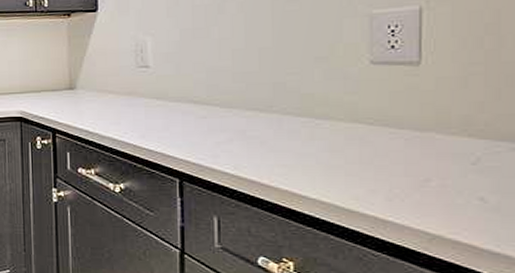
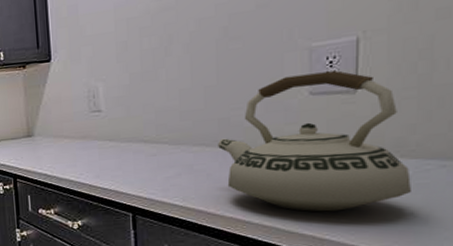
teakettle: none [273,40,482,191] -> present [218,70,413,212]

